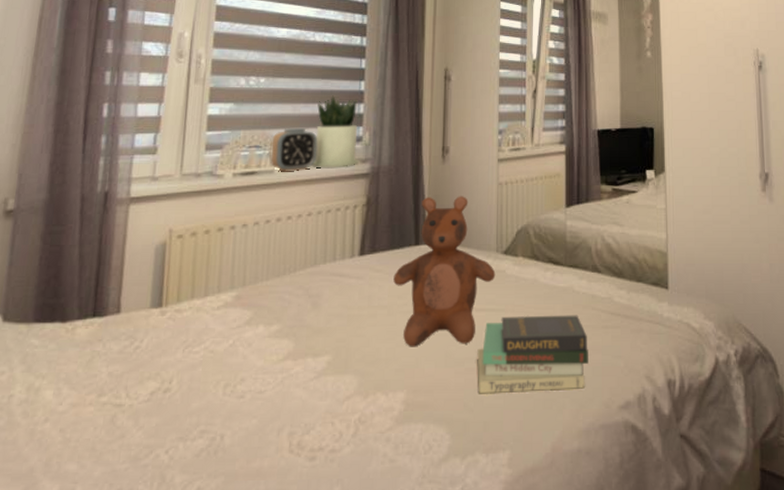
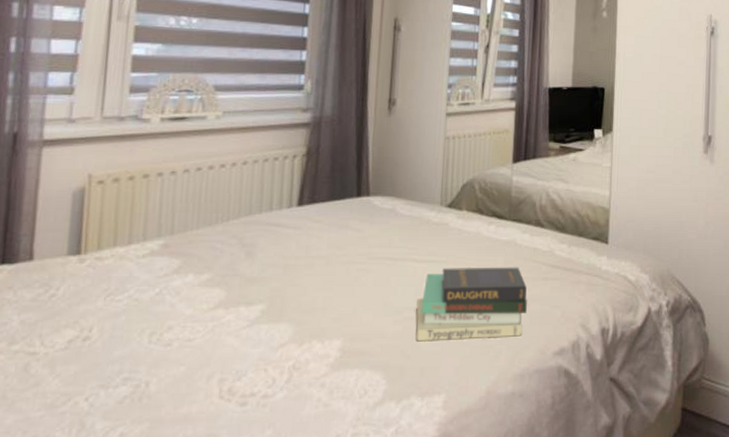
alarm clock: present [269,127,318,173] -> none [201,72,255,120]
planter: present [311,95,360,169] -> none [248,40,301,117]
teddy bear: present [393,196,496,347] -> none [333,149,439,297]

